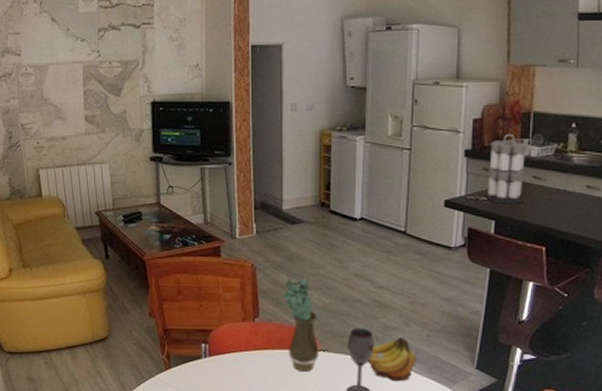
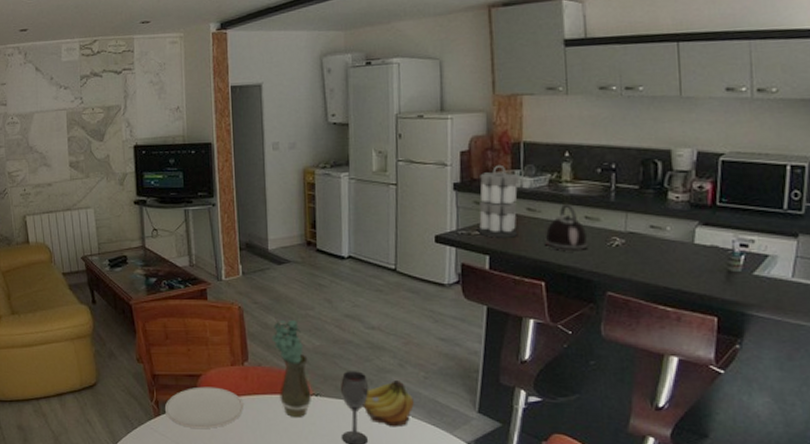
plate: none [176,341,253,382] -> present [165,386,244,429]
kettle: none [548,172,588,219] -> present [545,203,588,252]

